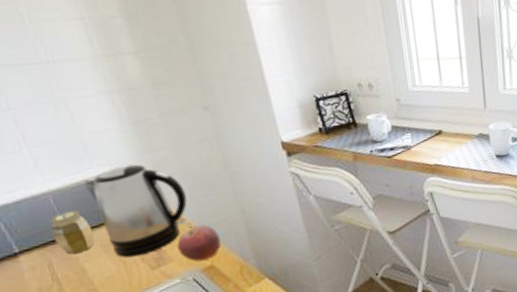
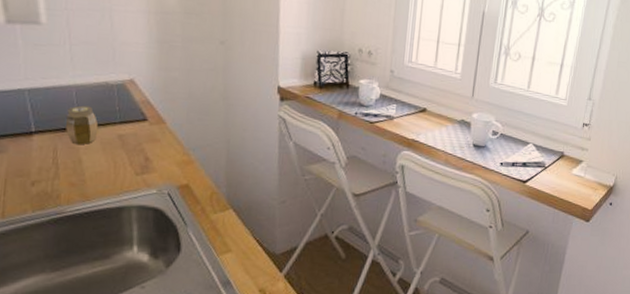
kettle: present [84,164,188,258] -> none [104,76,184,160]
fruit: present [176,224,221,262] -> none [163,145,202,178]

